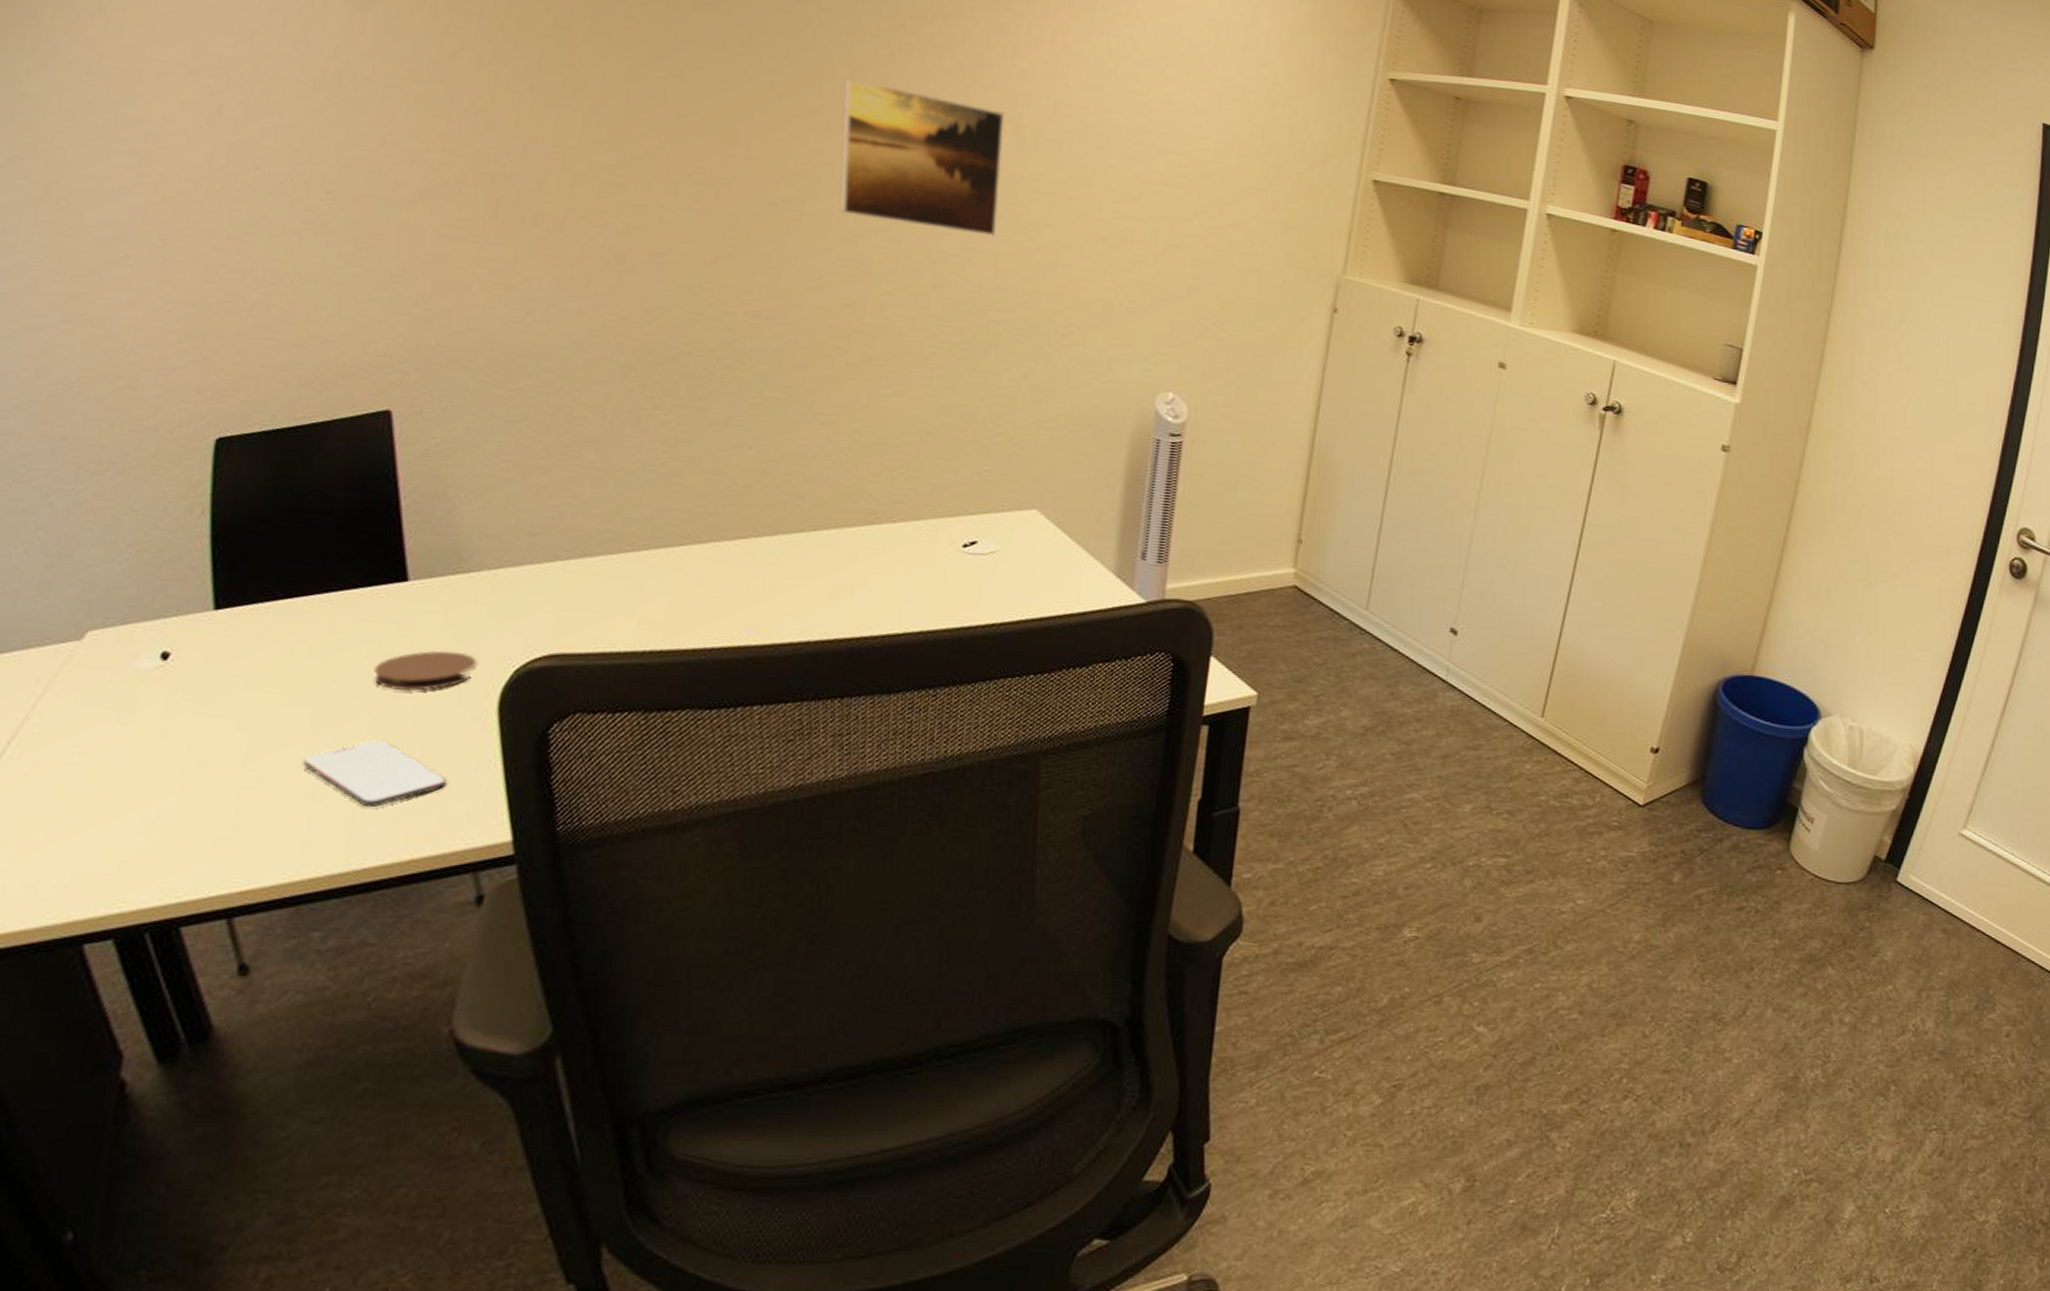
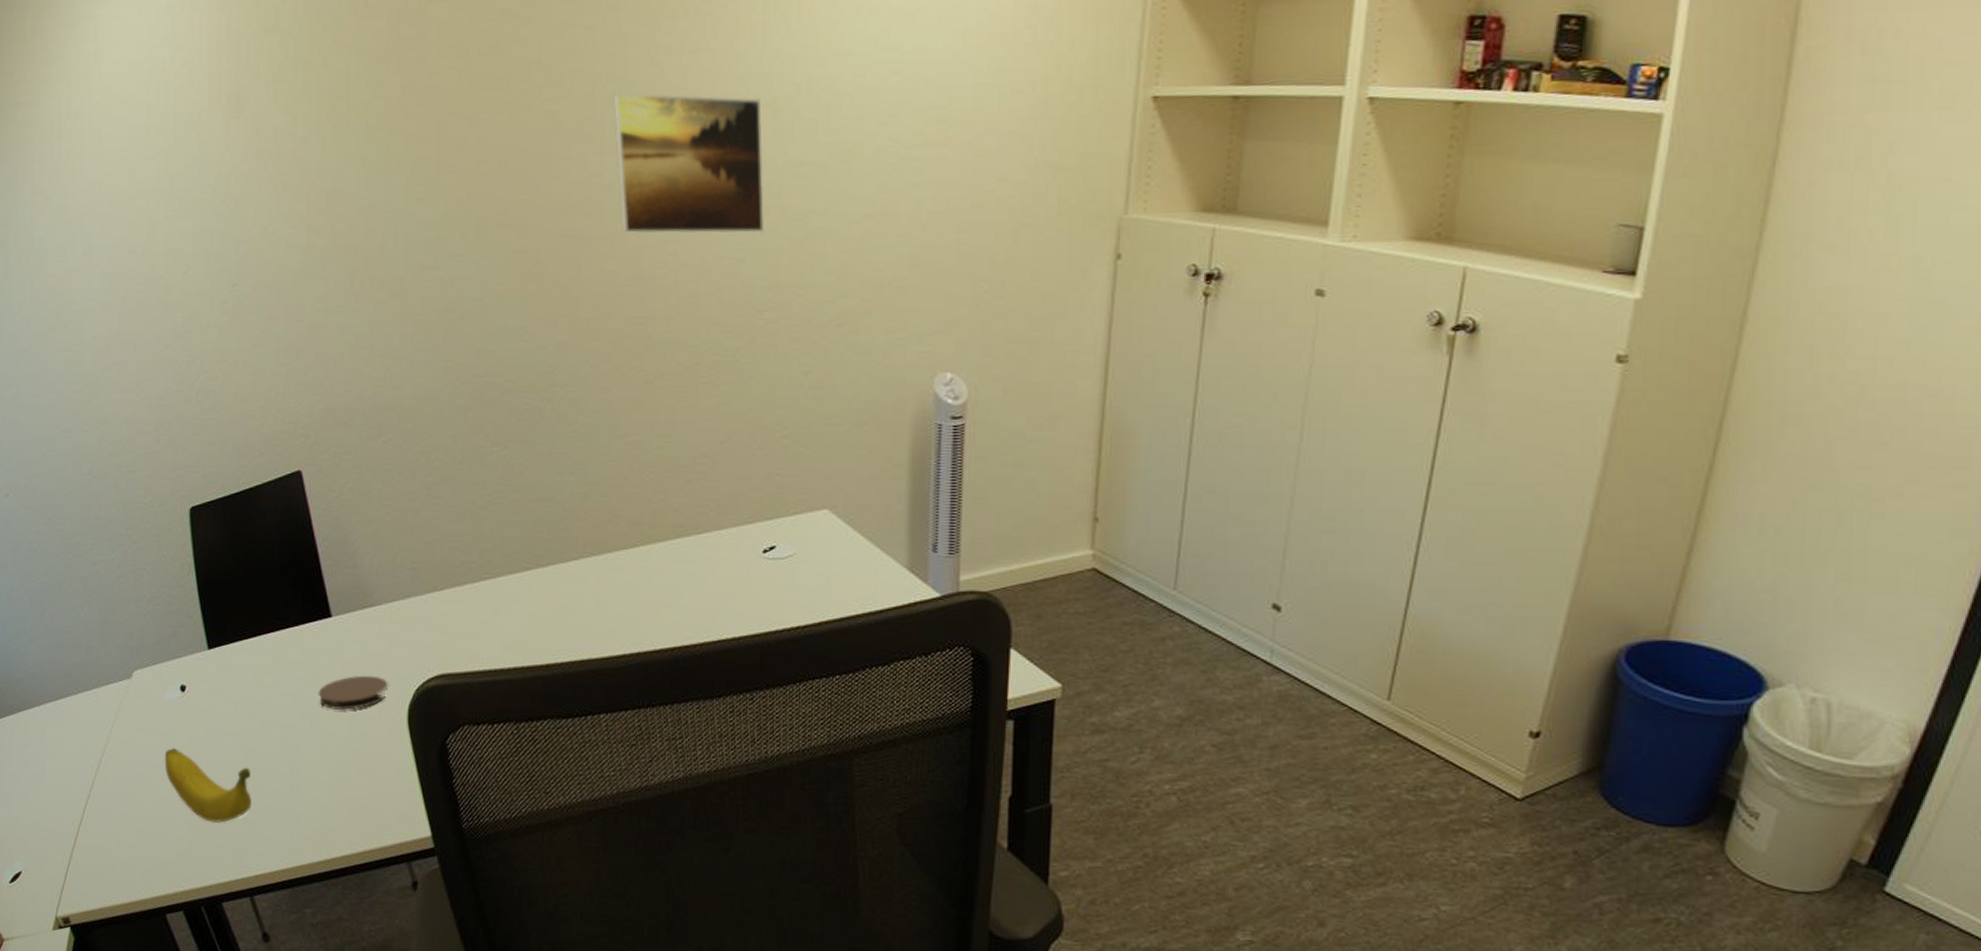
banana: none [116,730,255,825] -> present [165,748,252,823]
smartphone: present [302,740,446,808] -> none [281,752,379,808]

